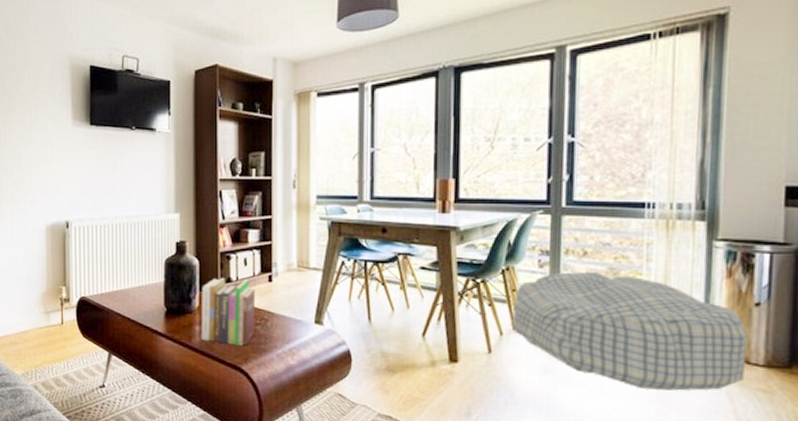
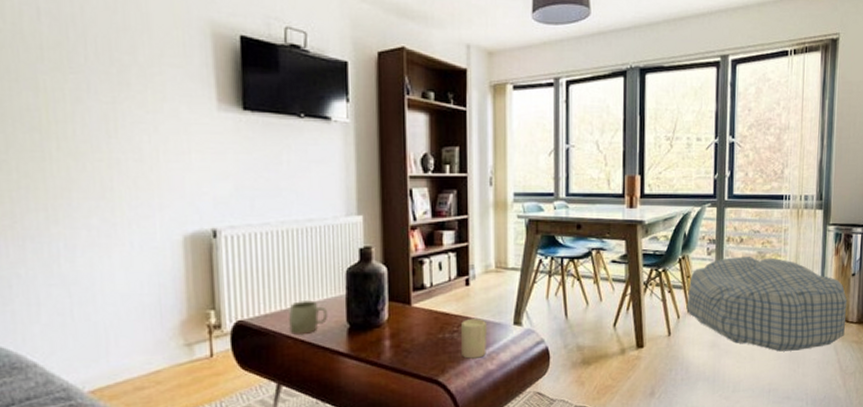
mug: none [119,284,150,314] -> present [289,300,328,336]
books: present [201,277,256,346] -> none [391,284,452,357]
candle: none [263,314,288,352] -> present [460,319,486,359]

